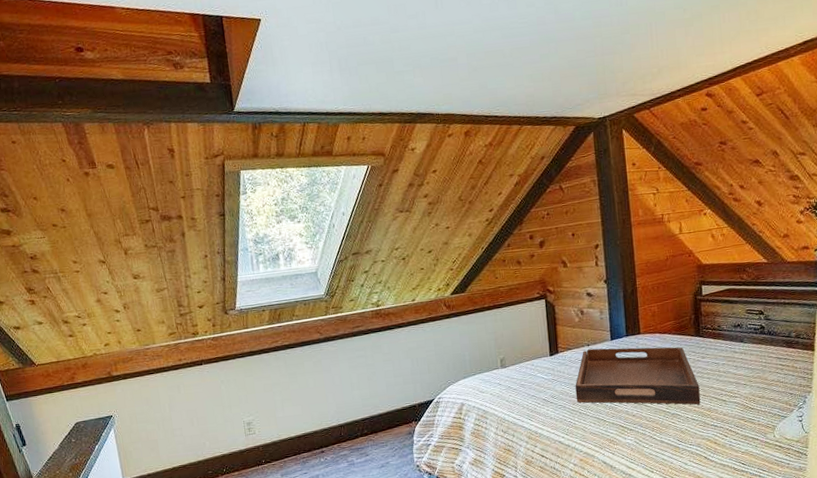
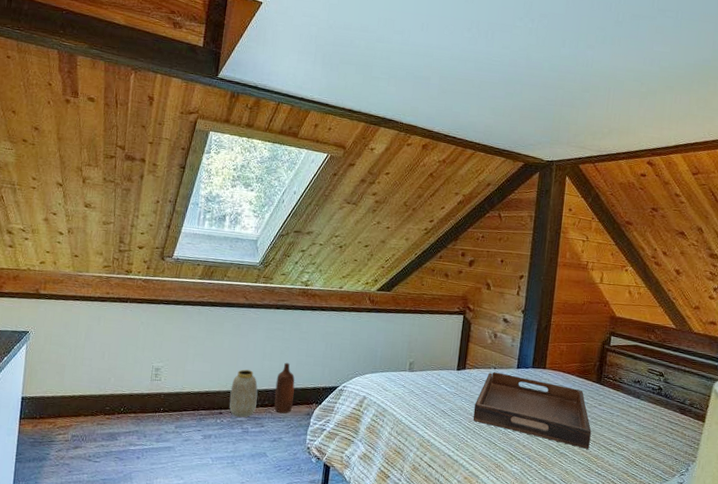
vase: none [326,403,357,452] -> present [229,369,258,418]
bottle: none [370,387,393,439] -> present [274,362,295,414]

